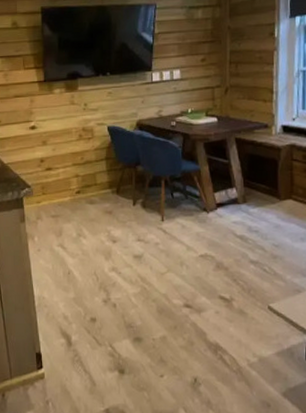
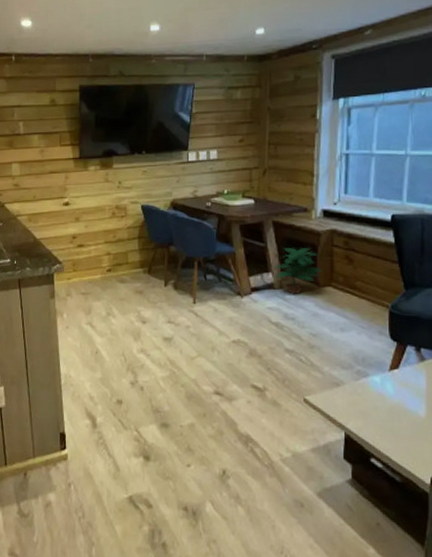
potted plant: none [237,163,284,209] -> present [273,248,323,295]

